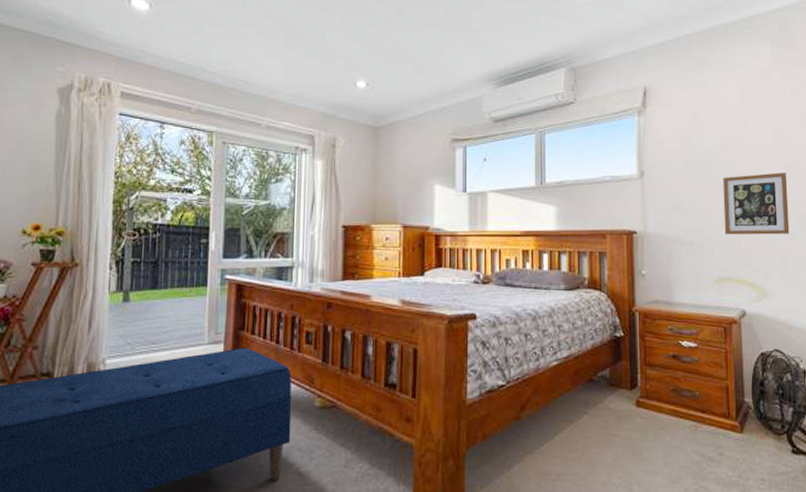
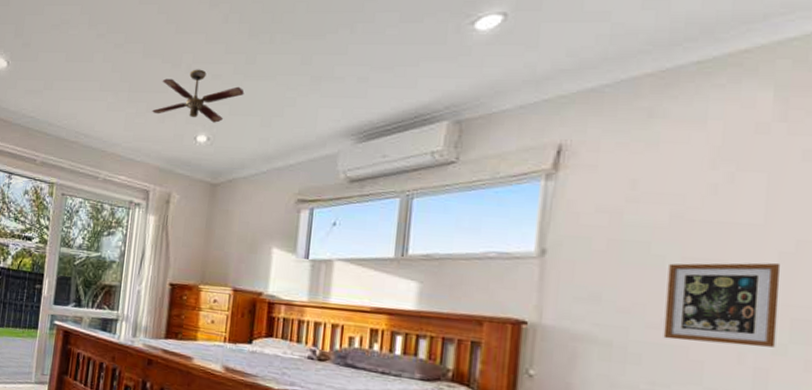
ceiling fan: none [311,18,397,69] -> present [152,69,245,123]

